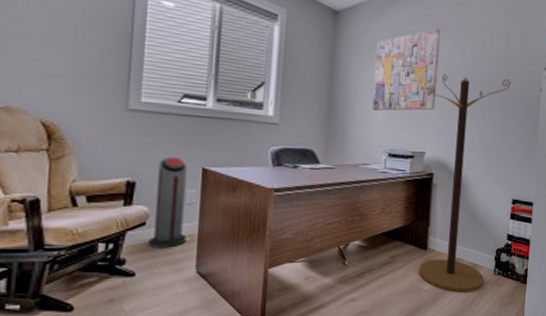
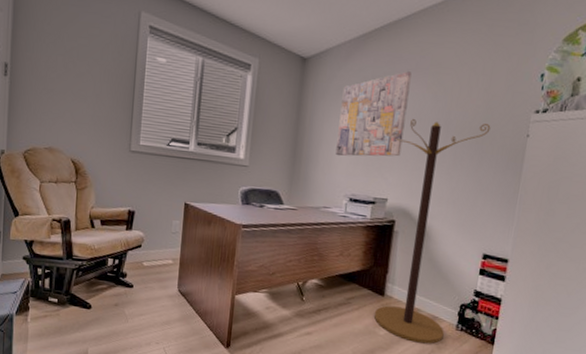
air purifier: present [147,156,187,248] -> none [142,191,173,268]

